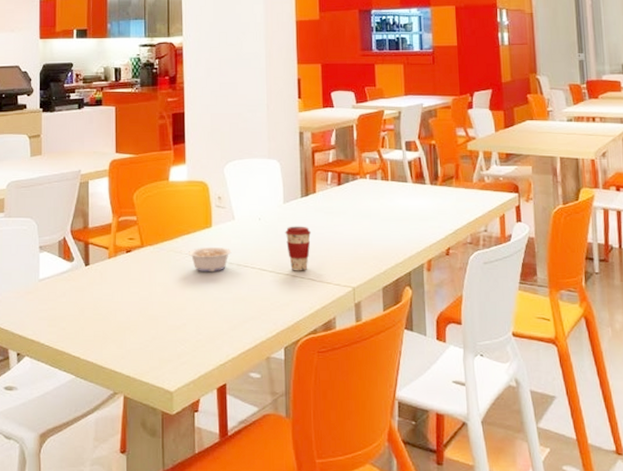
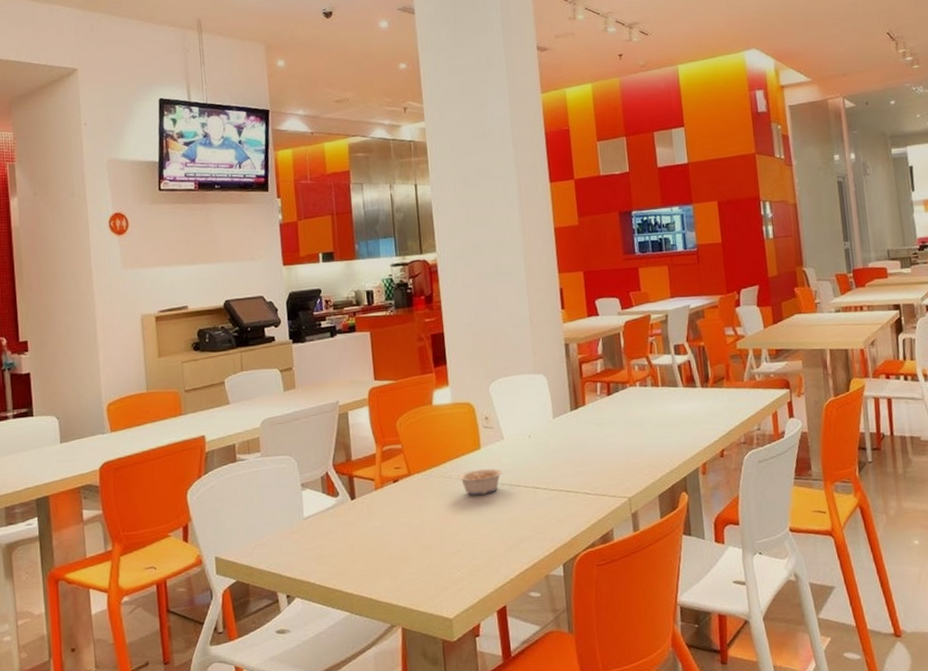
coffee cup: present [285,226,312,271] -> none [556,440,584,487]

